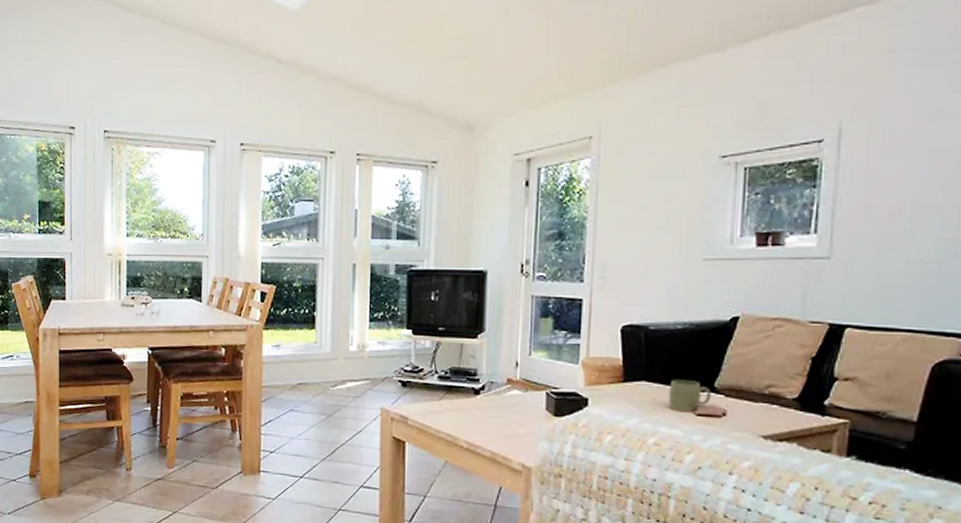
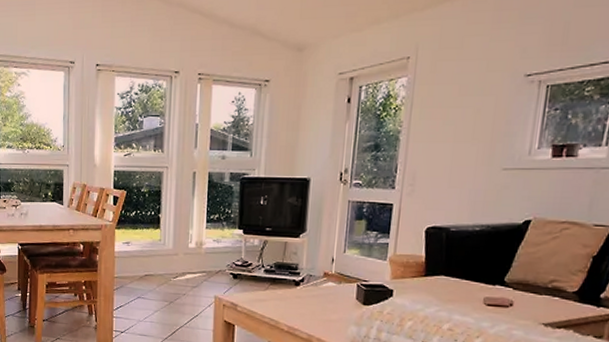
mug: present [668,379,712,413] -> none [462,274,502,303]

